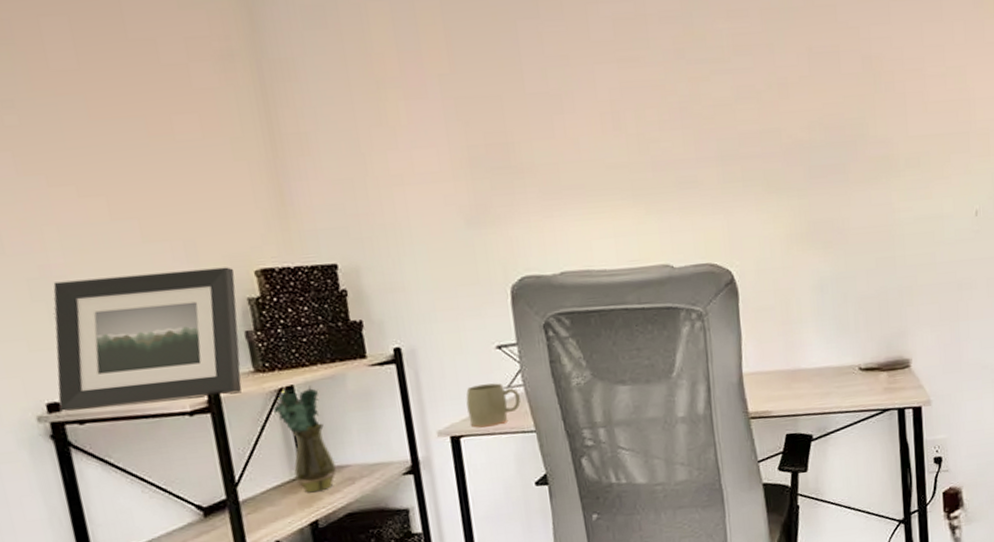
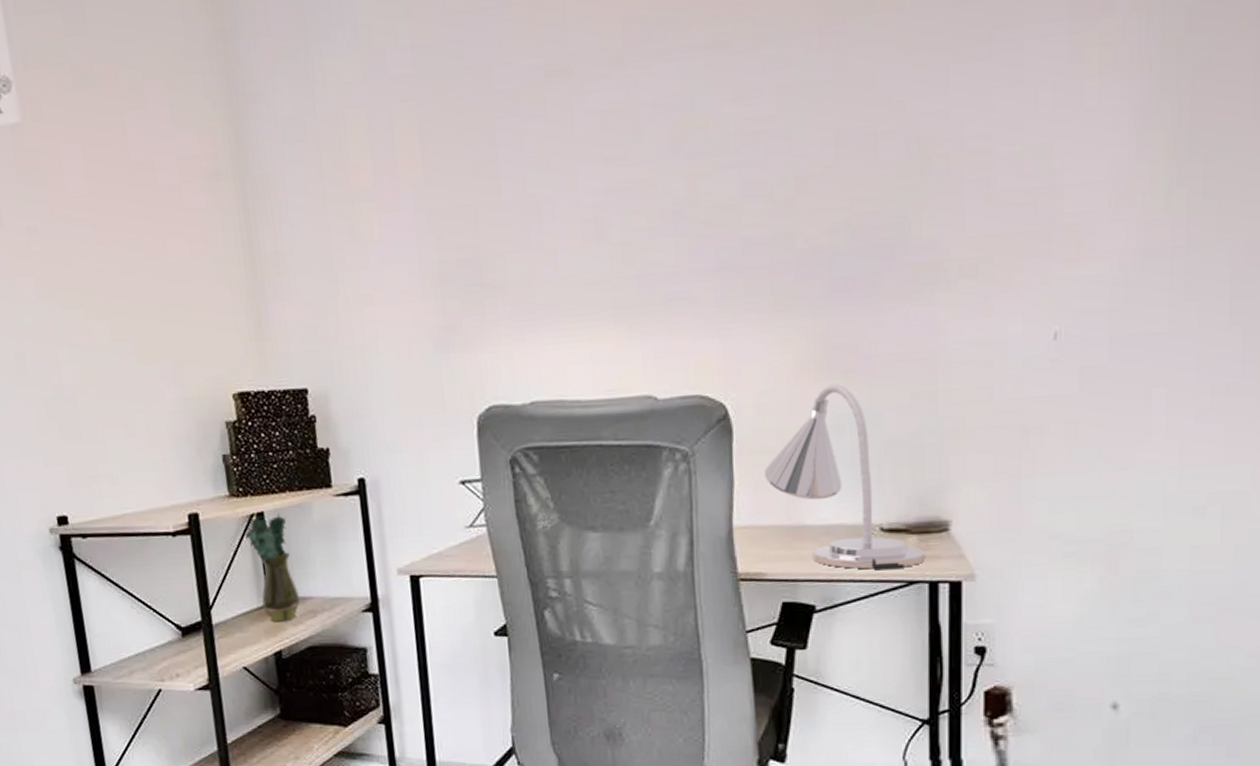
picture frame: present [53,267,242,411] -> none [65,389,218,525]
mug: present [466,383,521,428] -> none [427,521,482,569]
table lamp: none [766,252,894,403] -> present [764,384,926,571]

